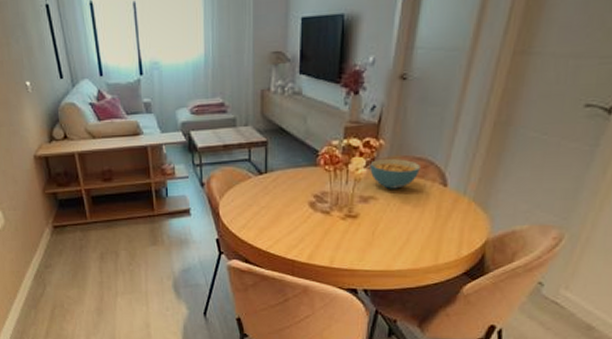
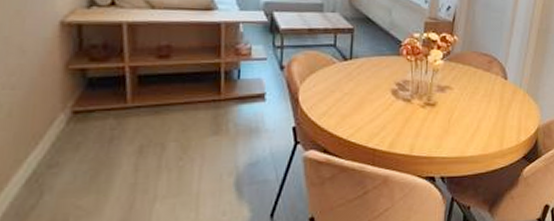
cereal bowl: present [370,159,420,189] -> none [446,53,486,80]

